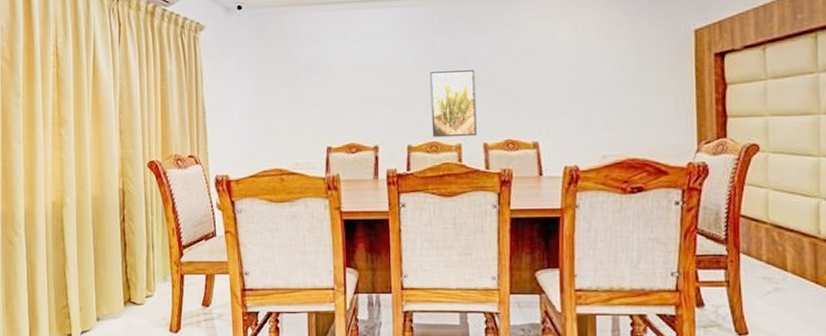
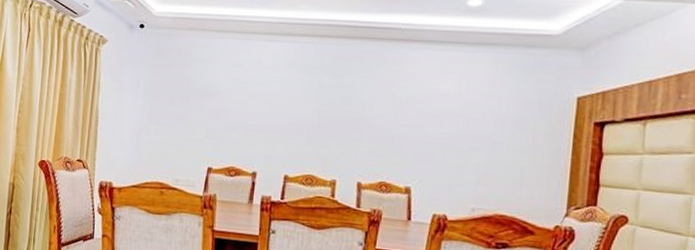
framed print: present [430,70,477,138] -> none [309,108,358,175]

